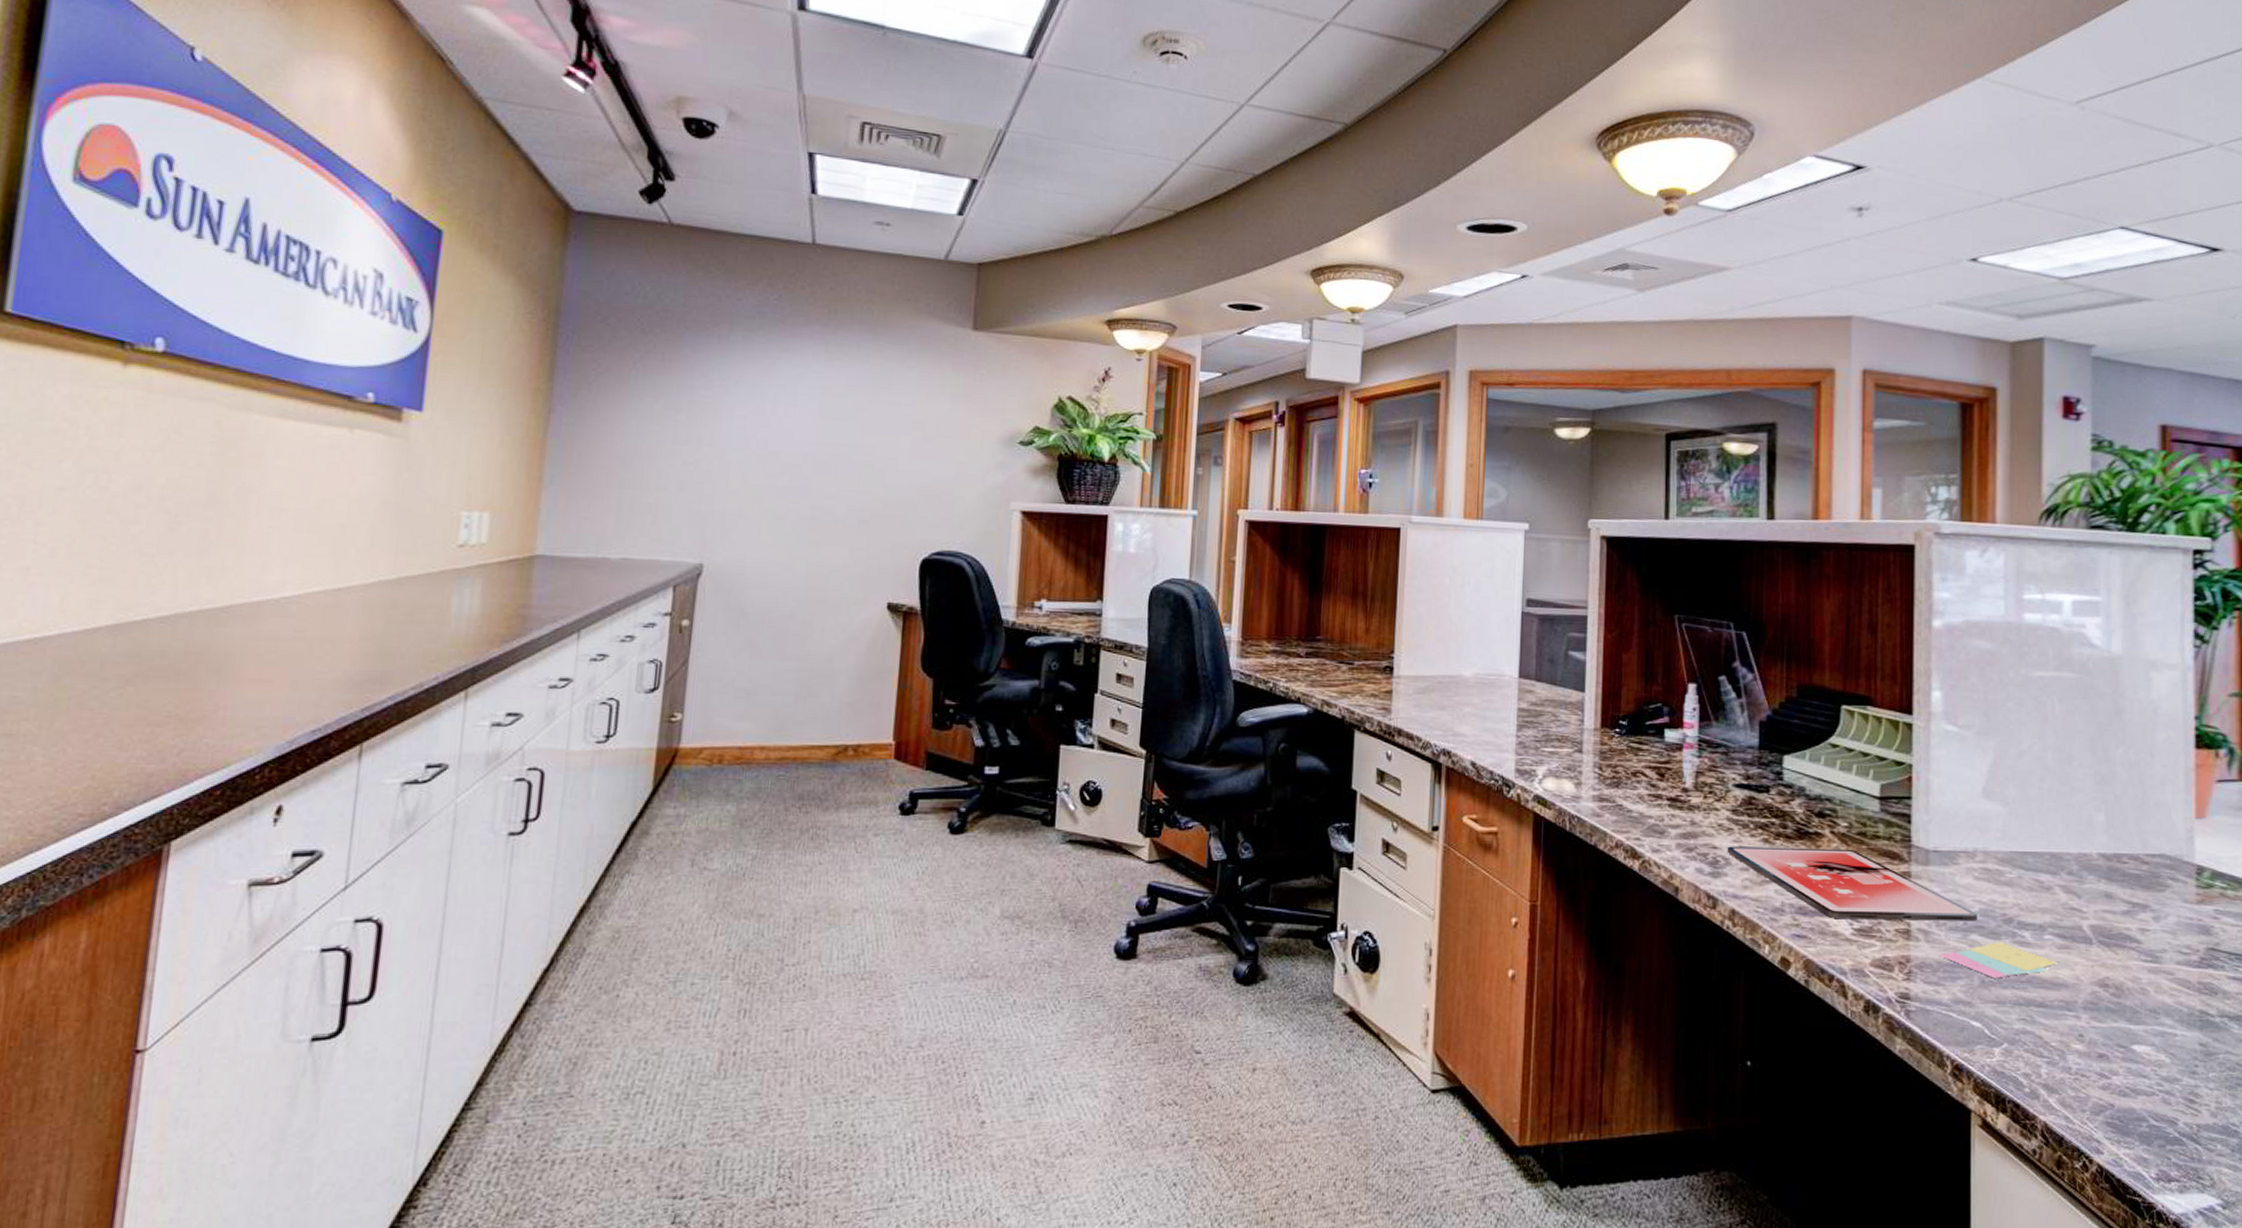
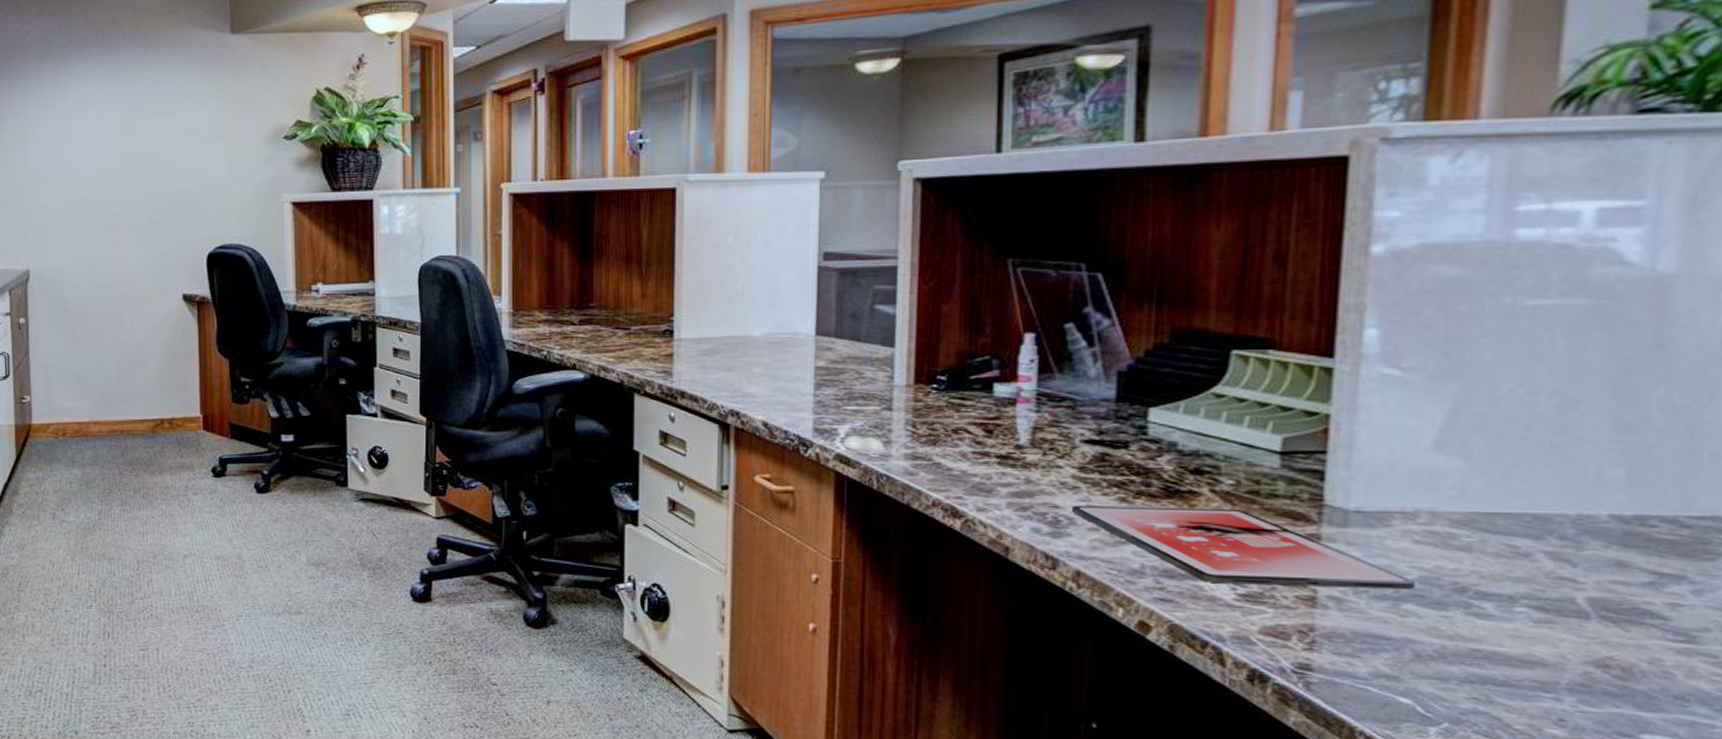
sticky notes: present [1939,942,2057,979] -> none [1356,613,1532,653]

